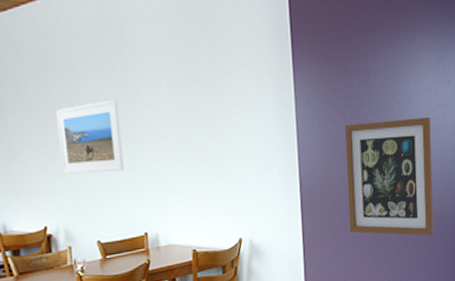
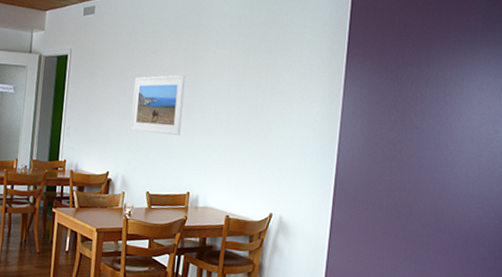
wall art: present [345,117,434,236] -> none [379,125,479,249]

